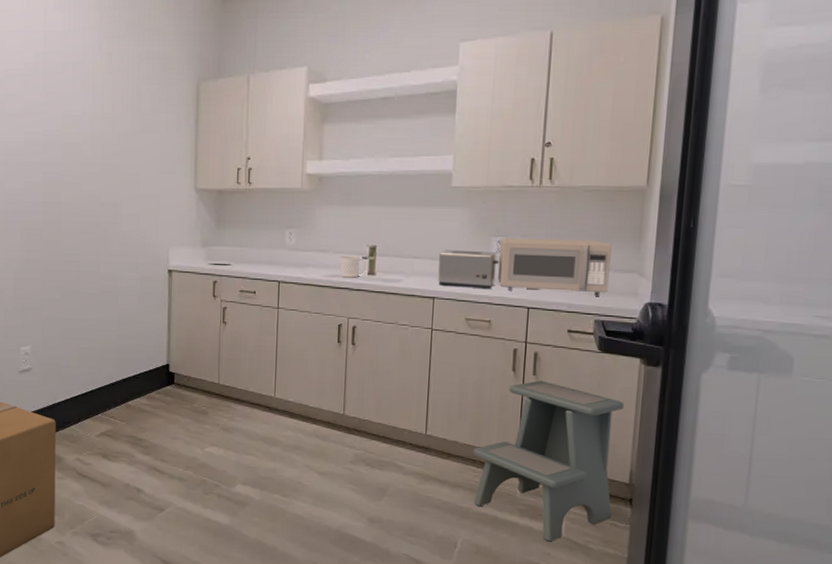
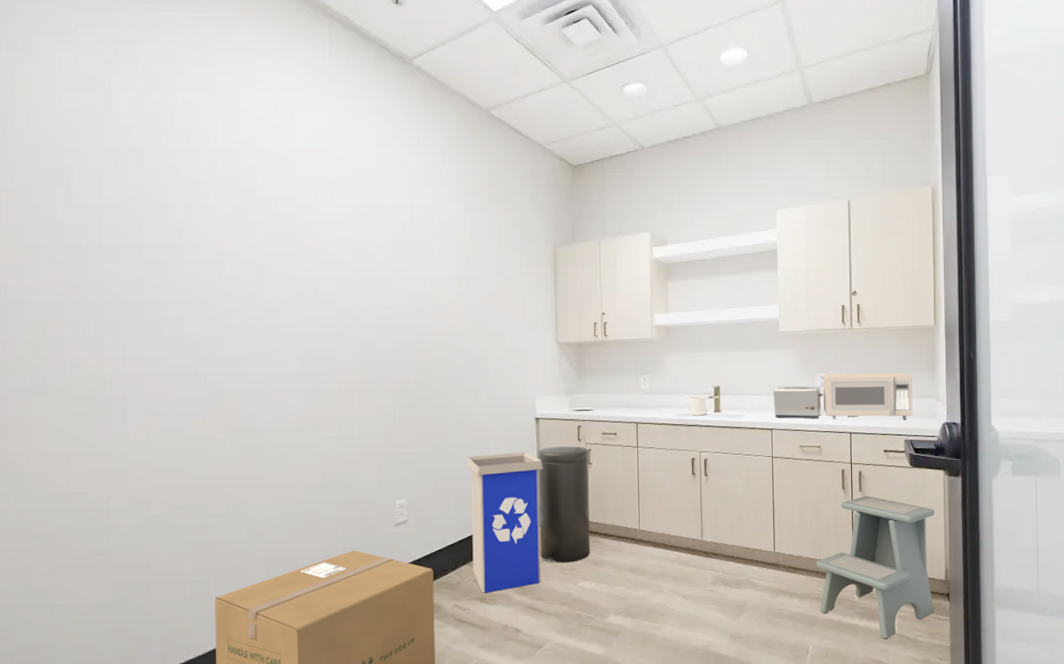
recycling bin: none [94,305,174,450] -> present [467,452,543,593]
pedal bin: none [166,302,224,426] -> present [538,446,591,563]

